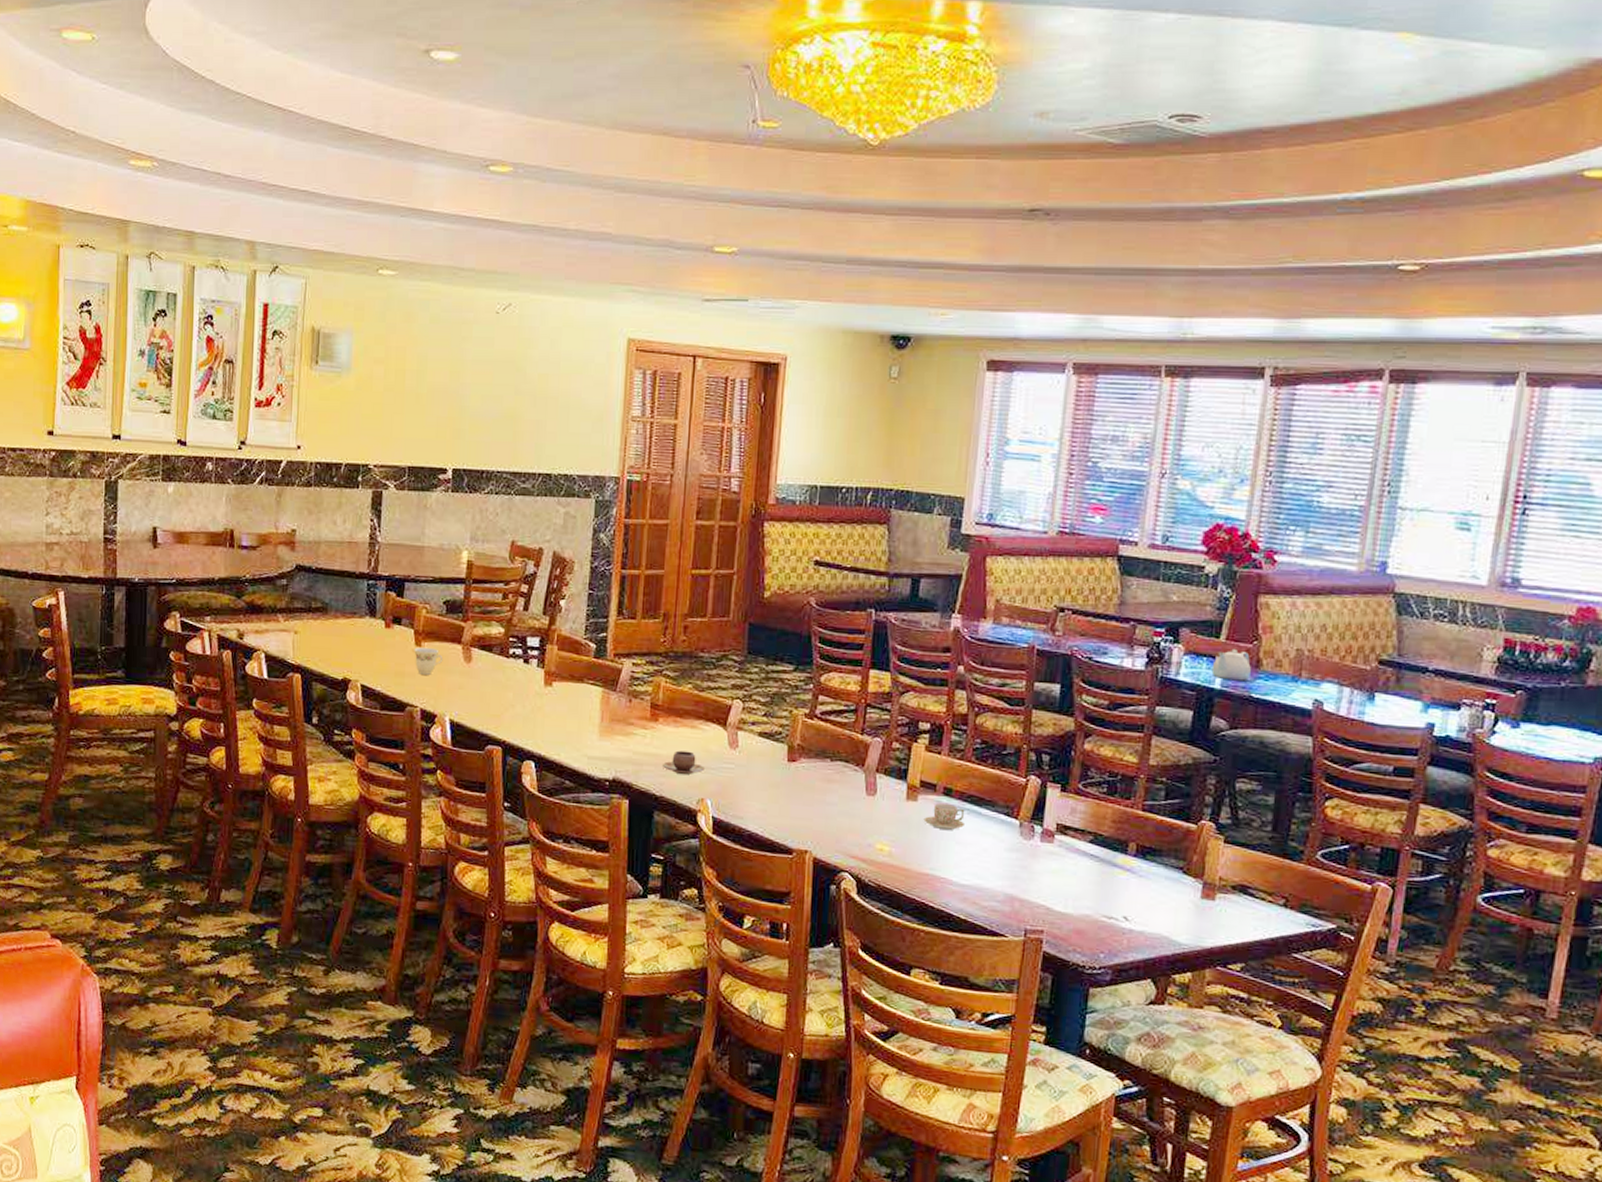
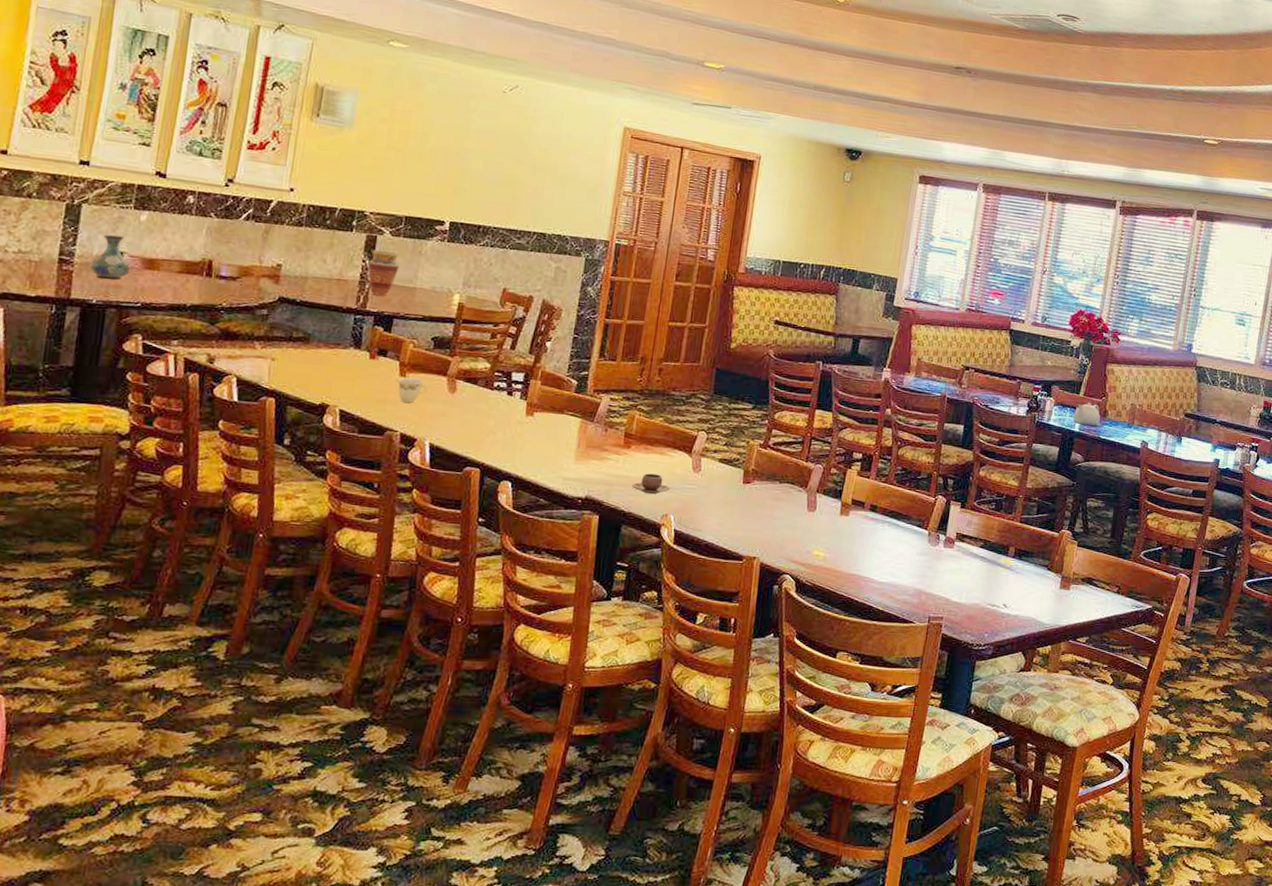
vase: none [131,510,163,557] -> present [90,235,130,281]
vase: none [376,506,407,558] -> present [367,250,400,296]
teacup: present [923,803,965,831] -> none [853,517,887,539]

